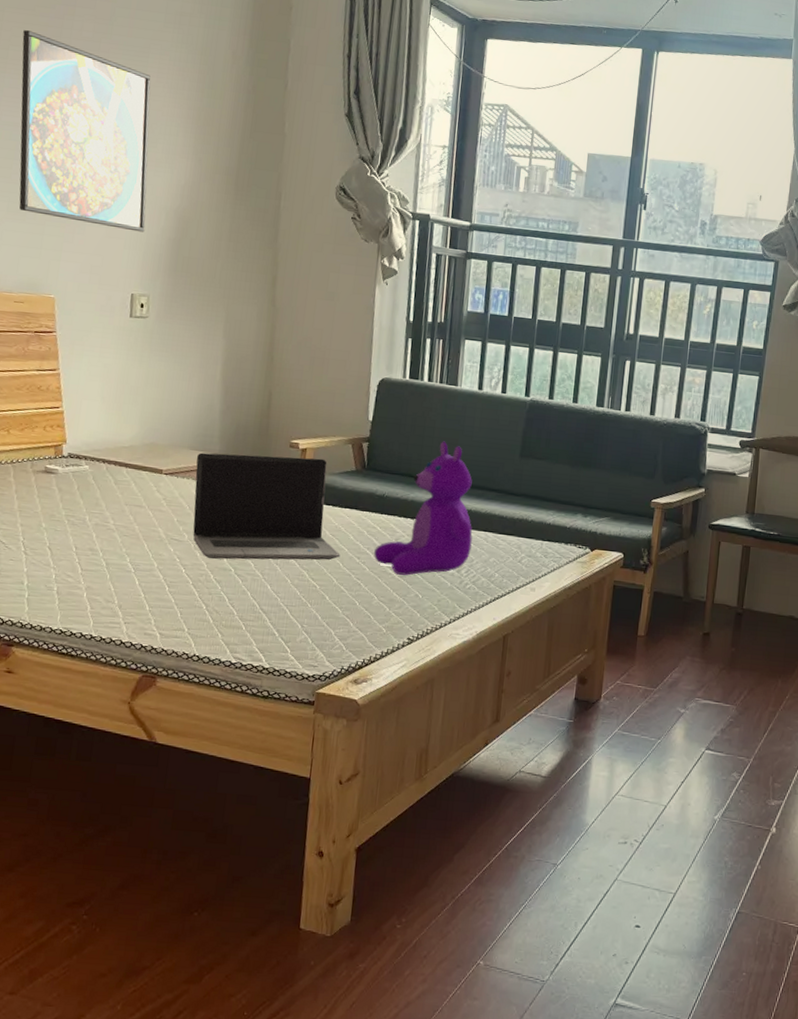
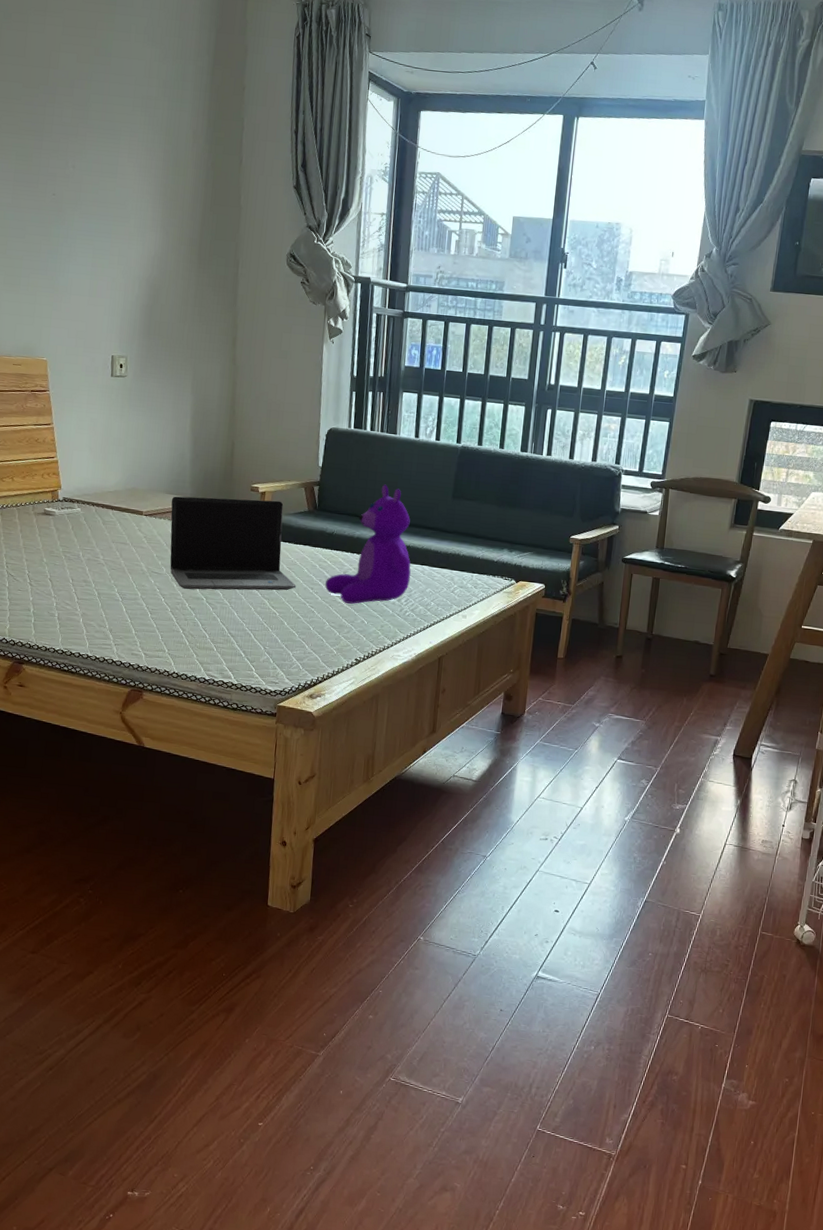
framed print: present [19,30,151,233] -> none [11,118,123,300]

